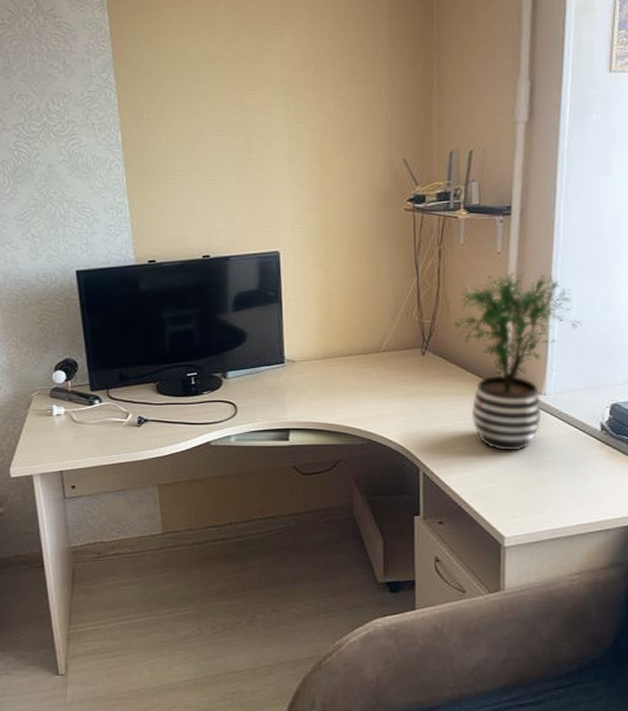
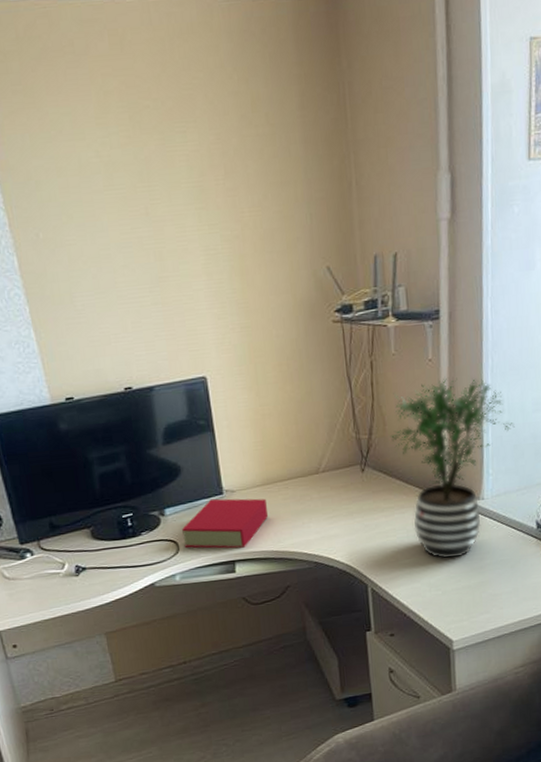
book: none [242,367,327,417] -> present [182,498,269,549]

